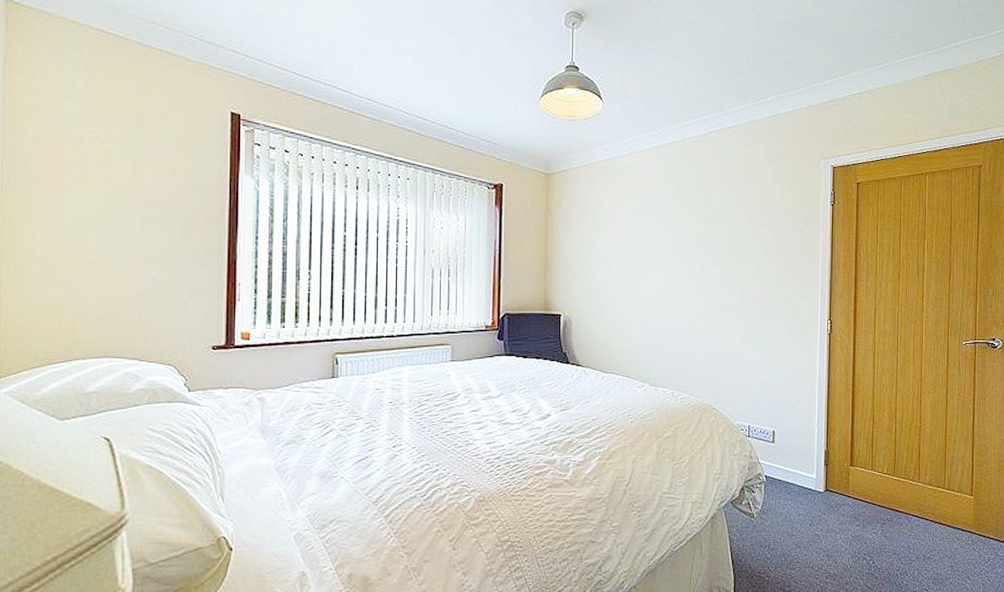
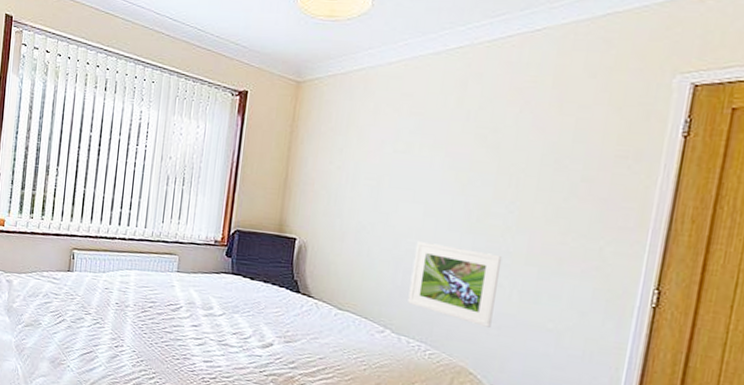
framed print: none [660,303,726,368] -> present [408,240,503,328]

